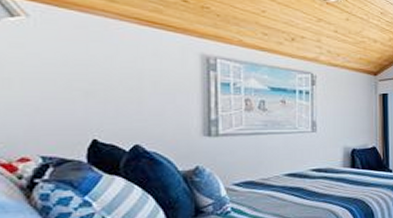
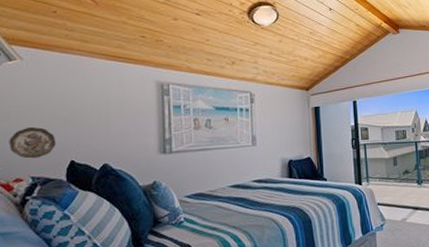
decorative plate: none [11,97,74,135] -> present [9,126,56,159]

